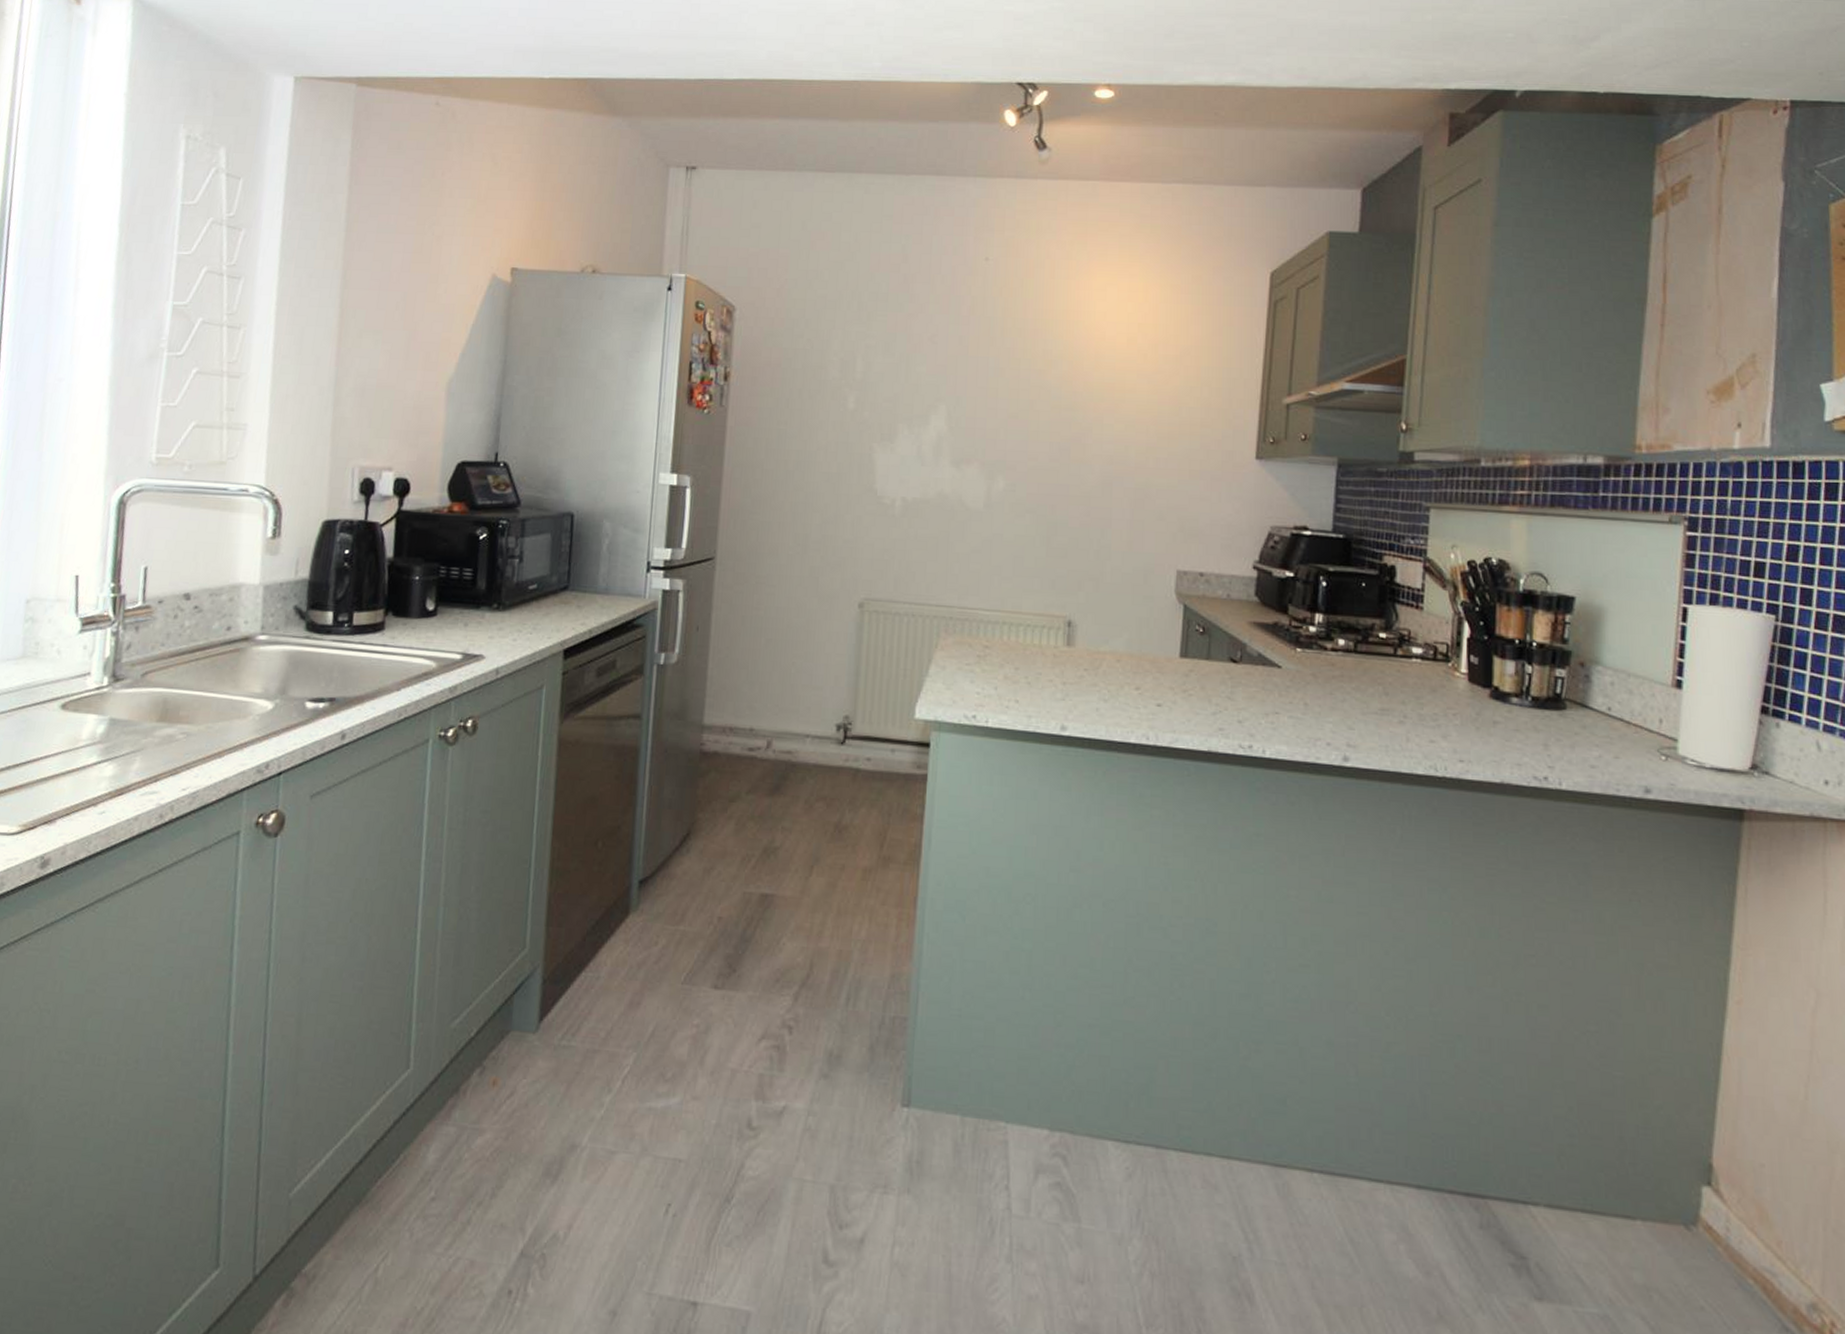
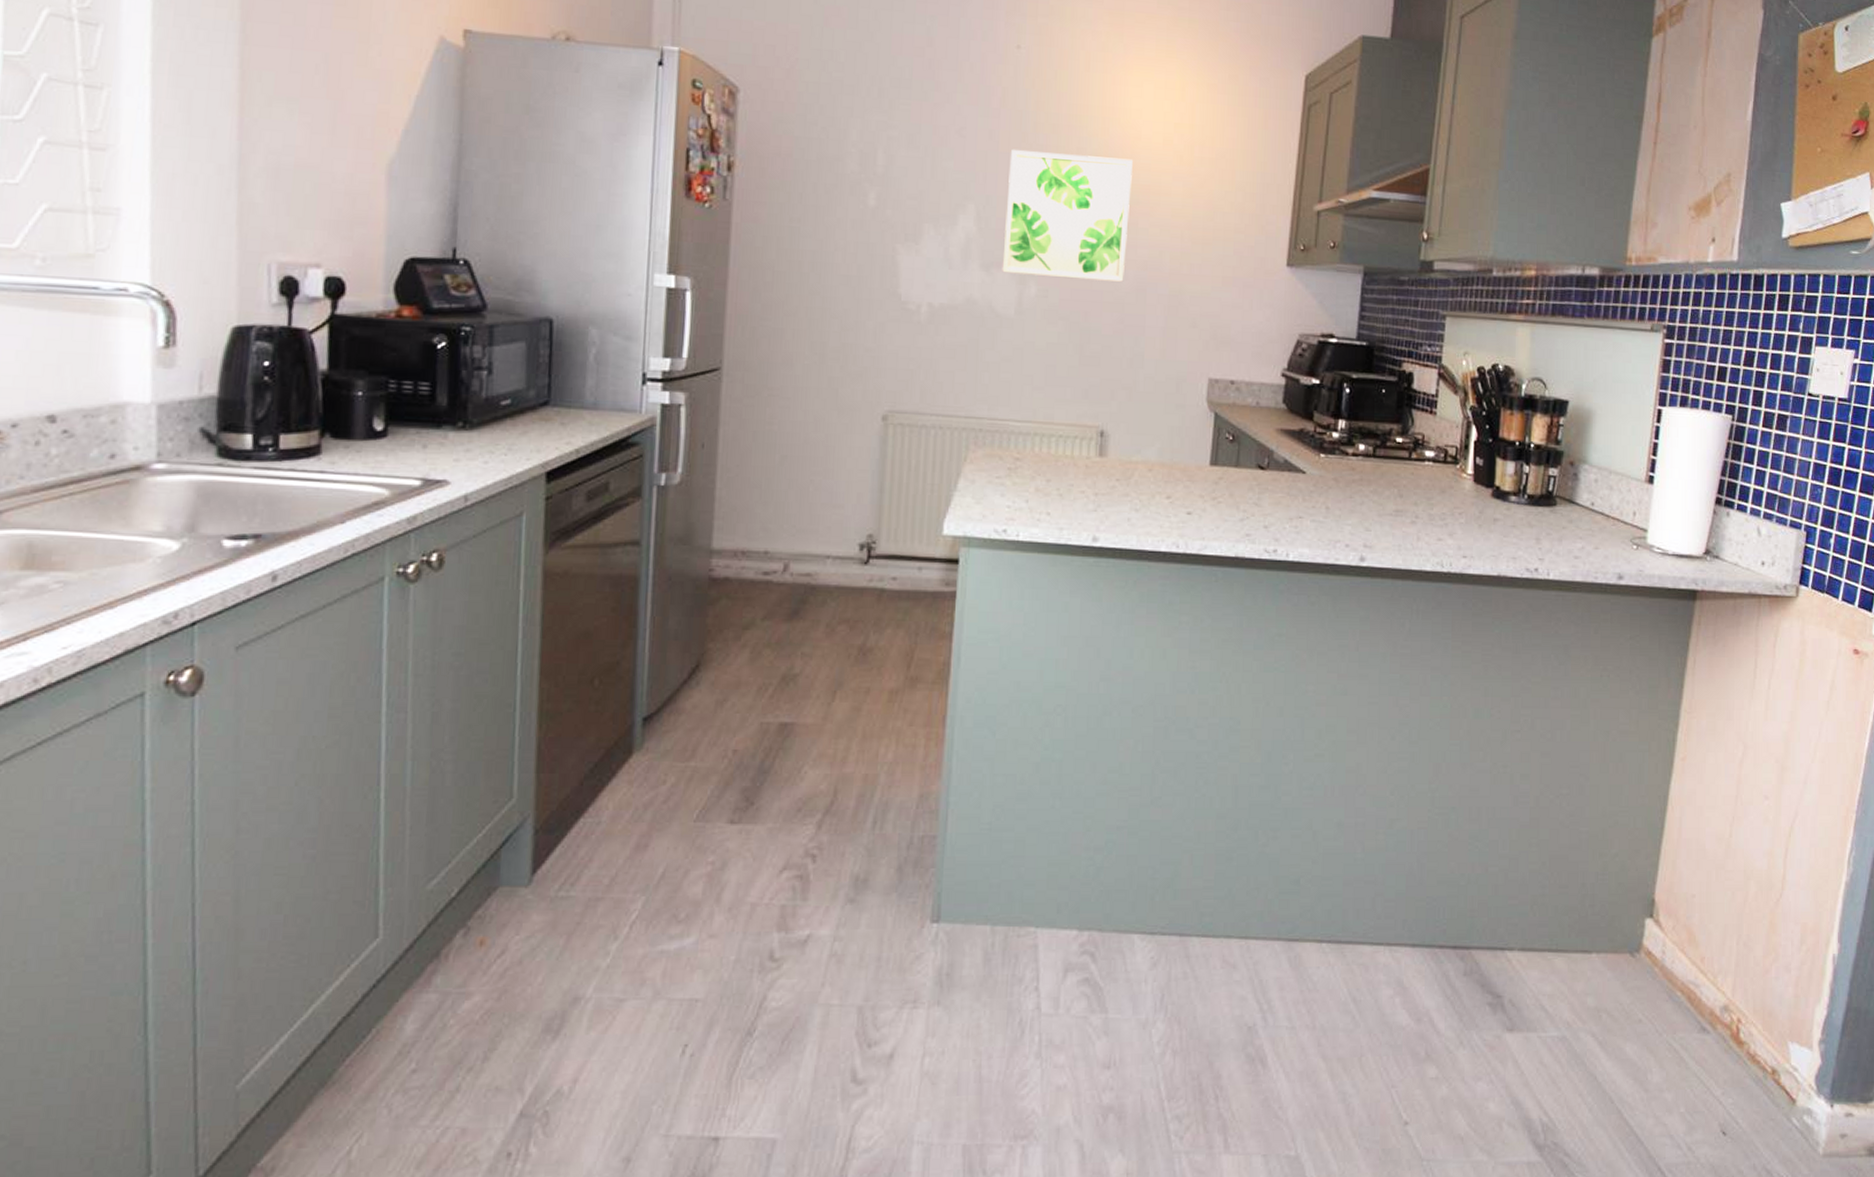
wall art: none [971,353,1097,476] -> present [1002,149,1133,282]

